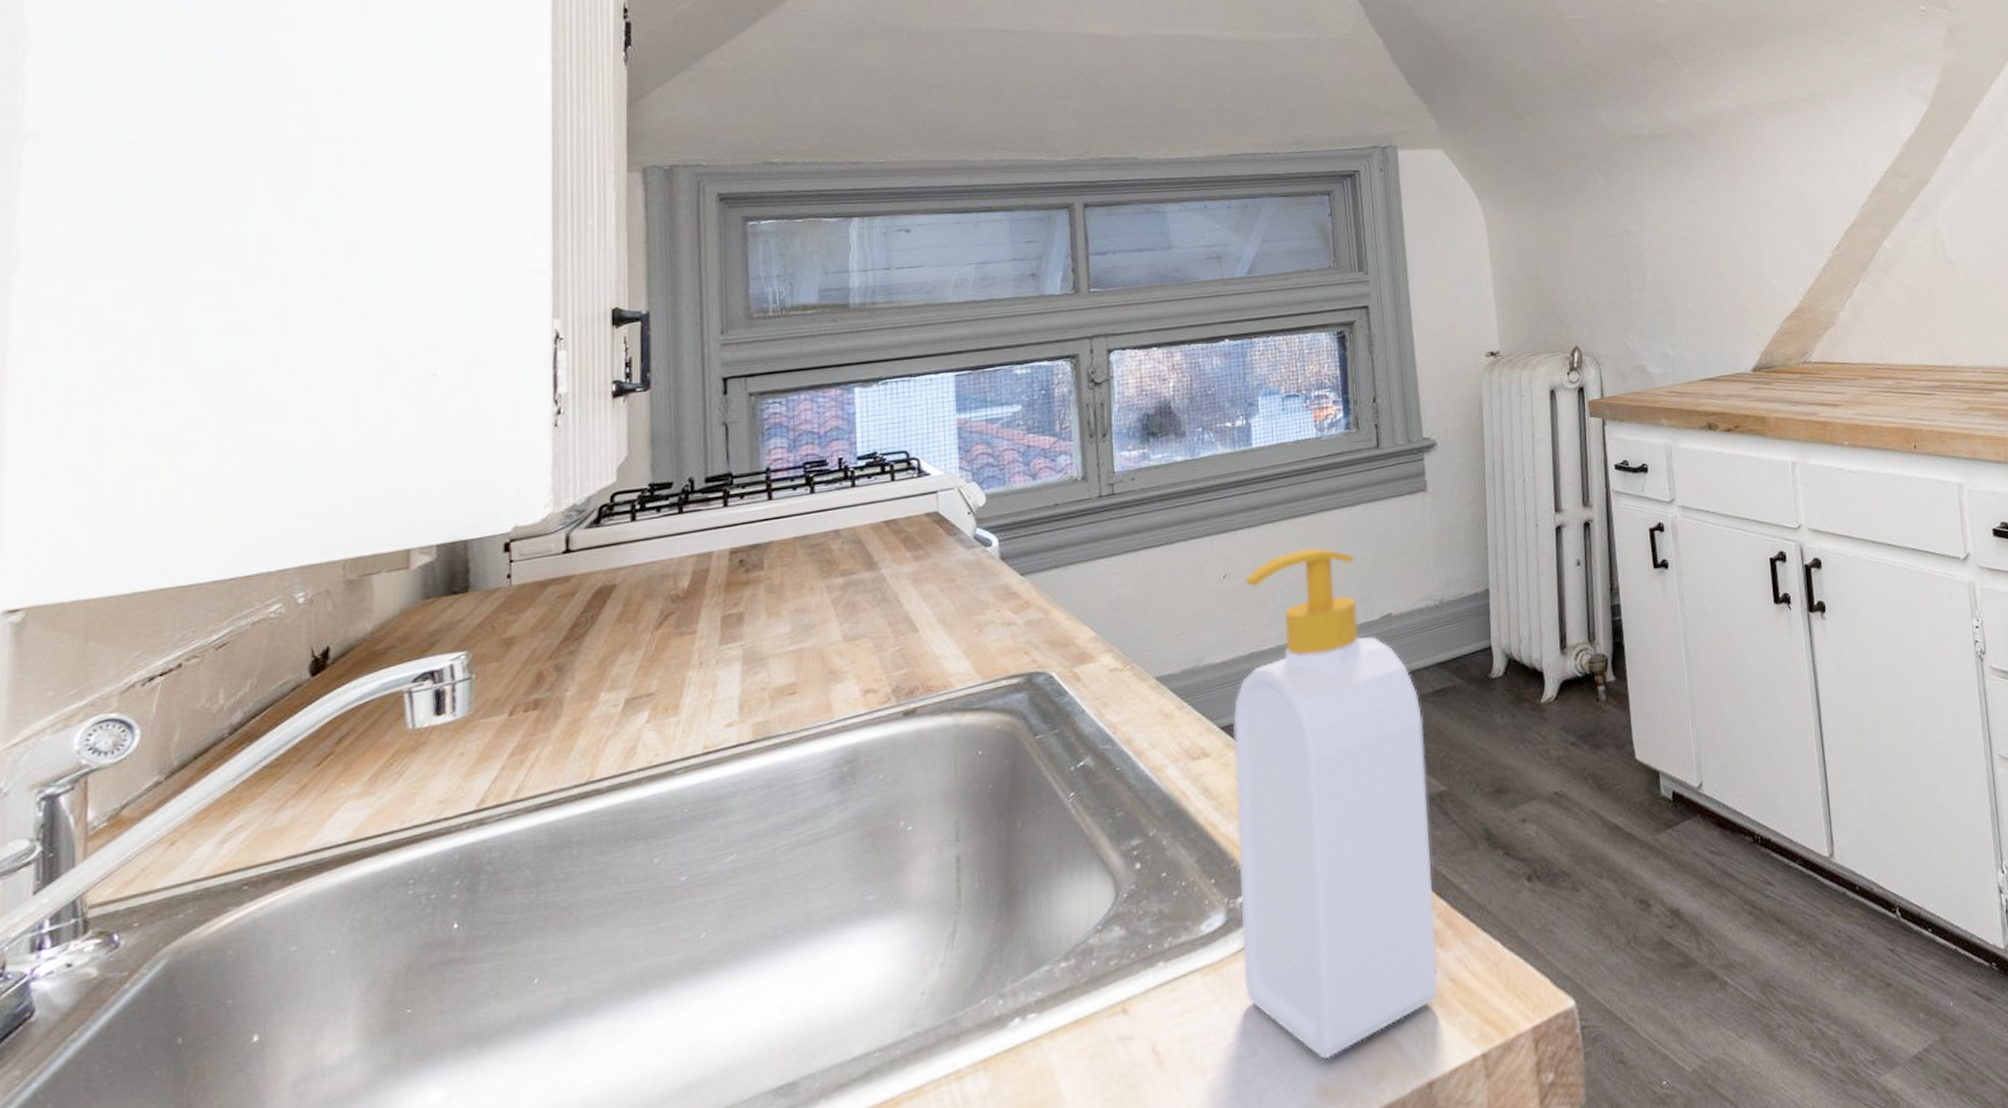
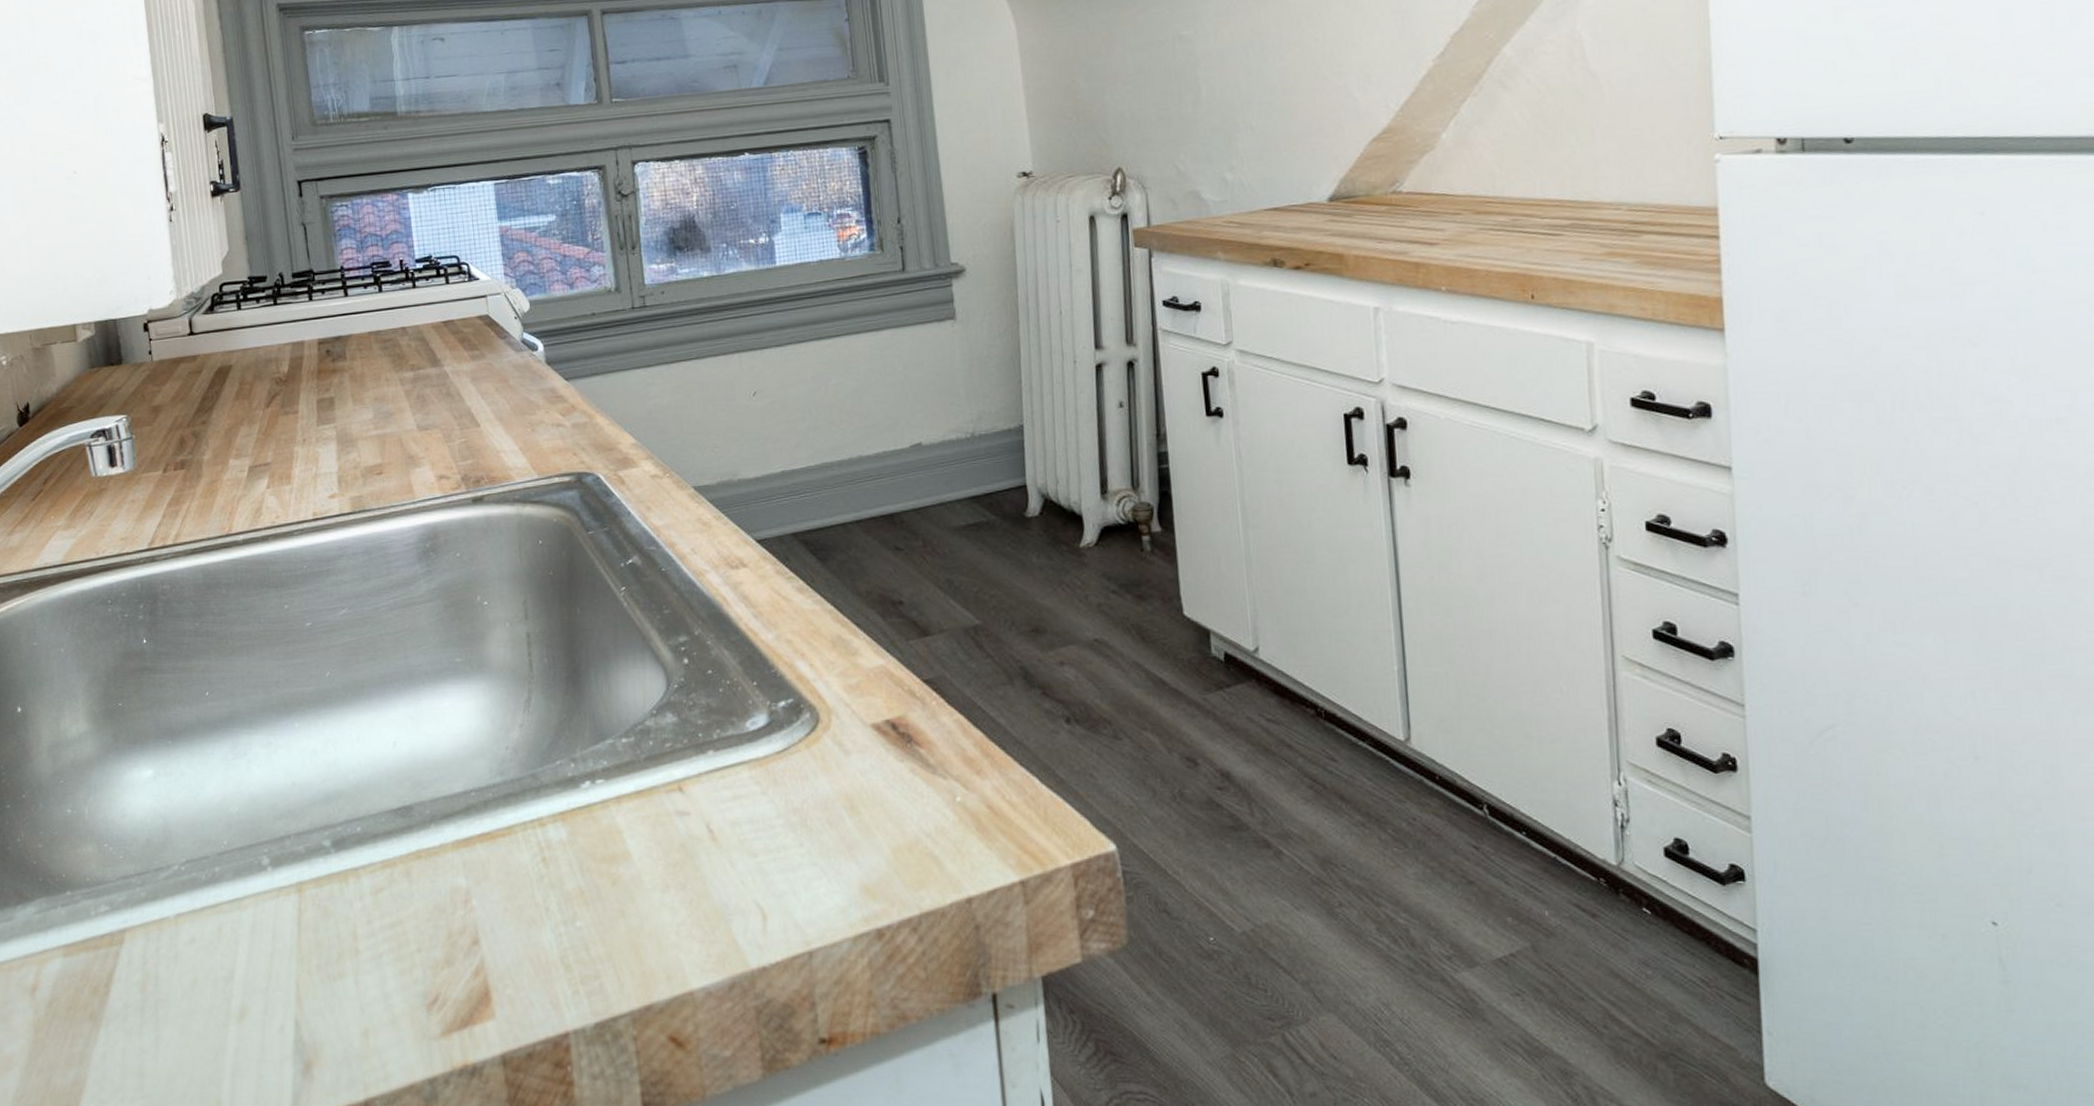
soap bottle: present [1233,547,1439,1060] -> none [768,370,976,862]

